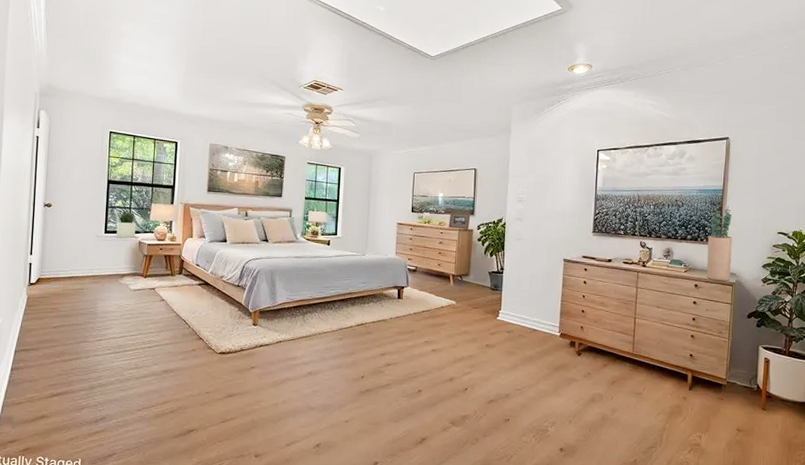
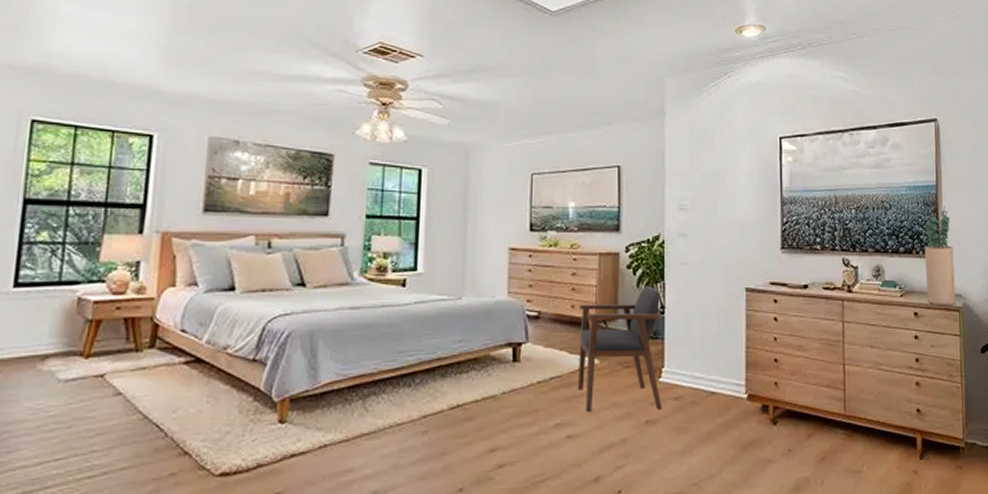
planter: present [115,211,137,239] -> none [32,249,75,294]
armchair: none [440,253,501,338] -> present [577,286,662,412]
picture frame: present [448,212,471,229] -> none [584,228,615,253]

